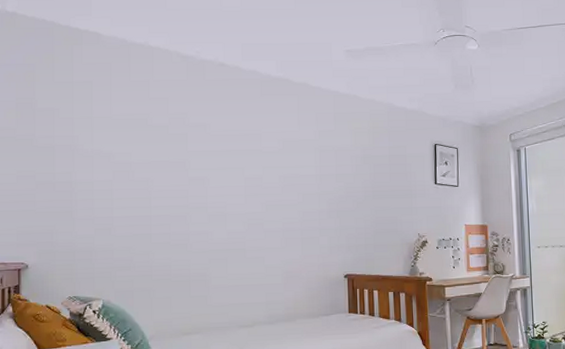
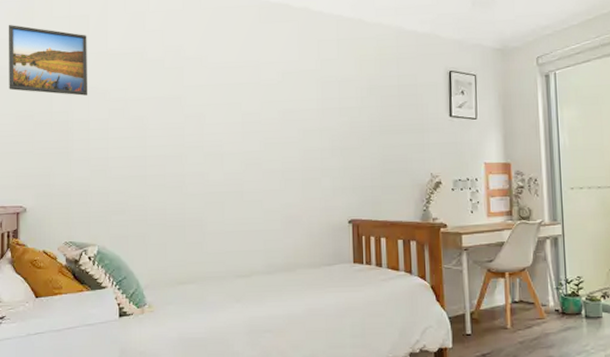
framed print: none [7,88,92,158] -> present [8,25,88,96]

